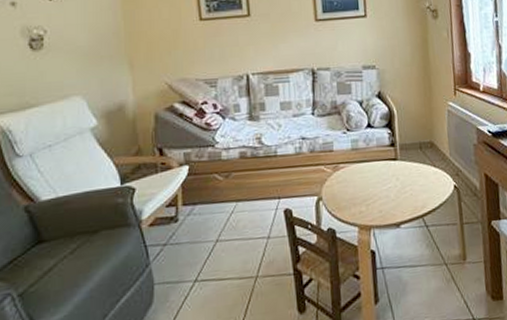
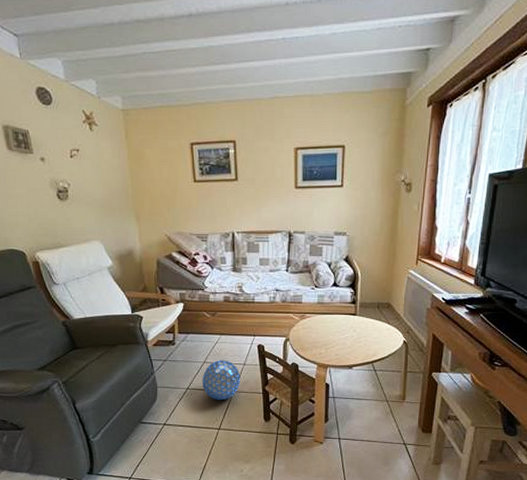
ball: none [214,234,265,292] -> present [202,360,241,401]

